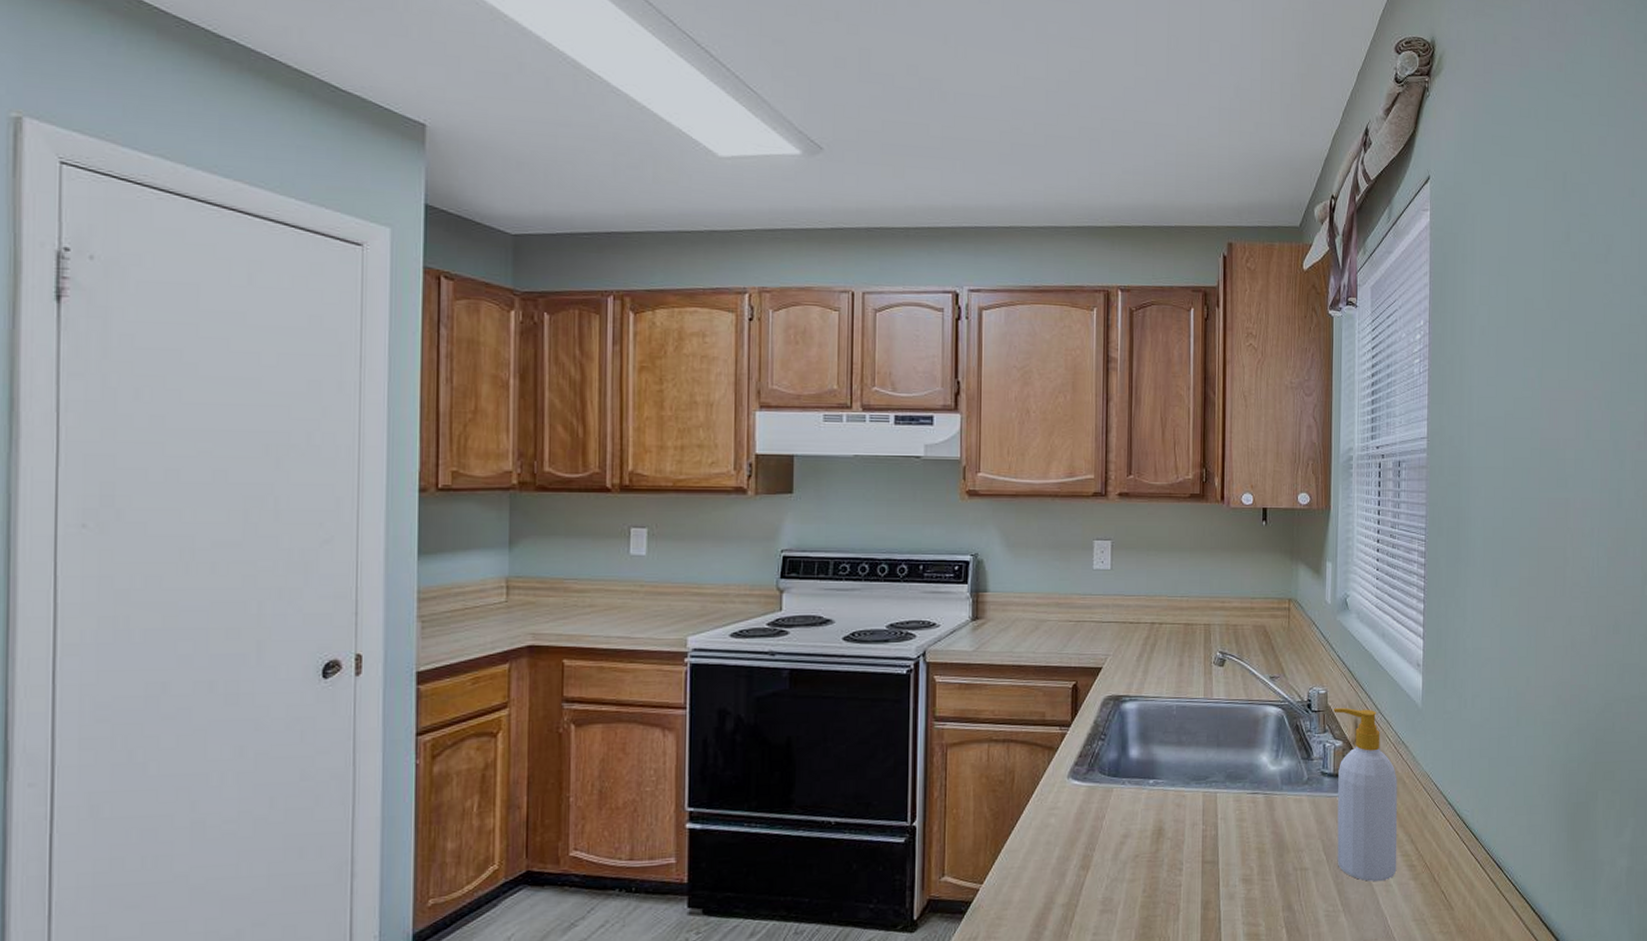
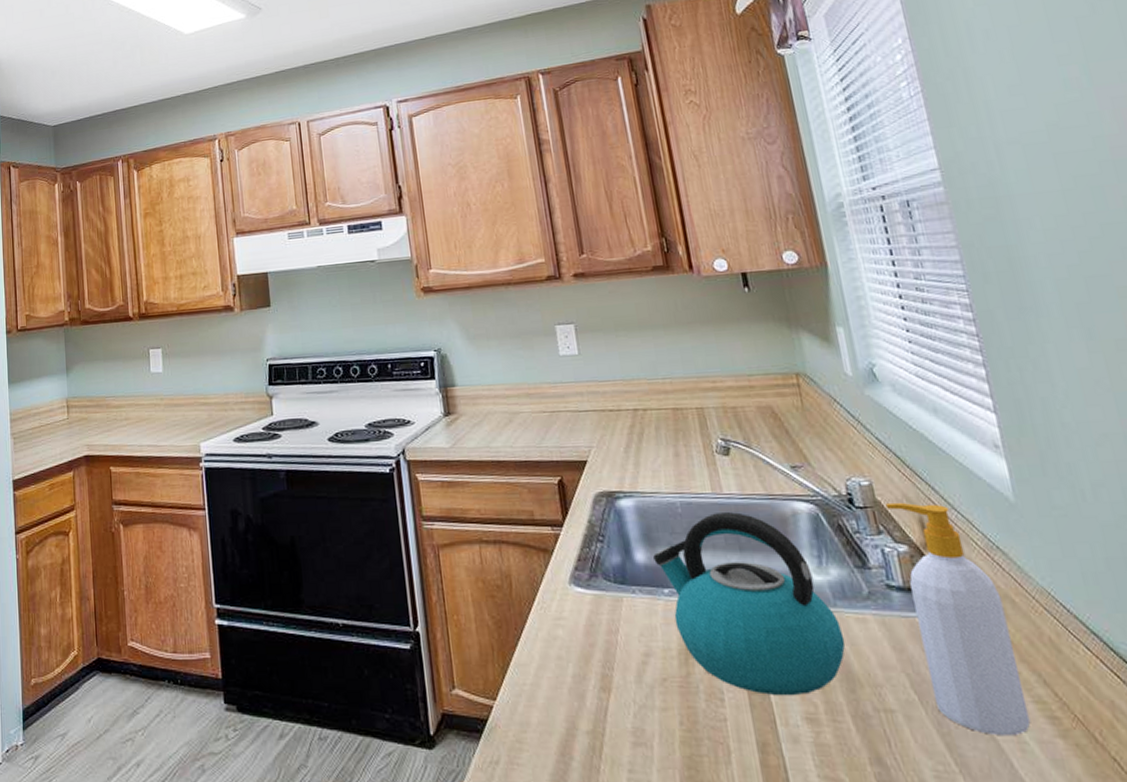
kettle: none [1146,714,1283,863] -> present [653,512,846,696]

